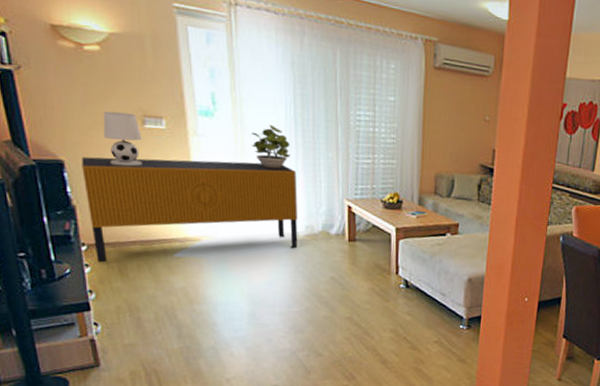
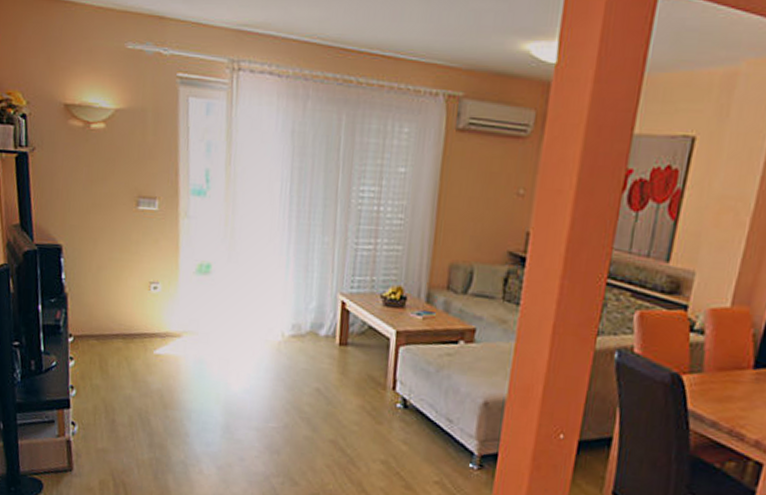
sideboard: present [82,156,298,263] -> none [77,241,287,357]
table lamp: present [103,111,142,166] -> none [99,192,135,251]
potted plant: present [251,124,290,169] -> none [241,204,283,256]

